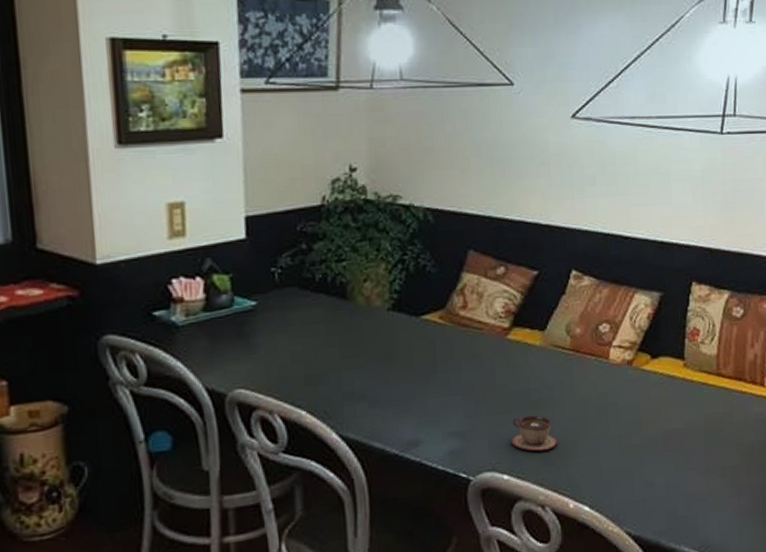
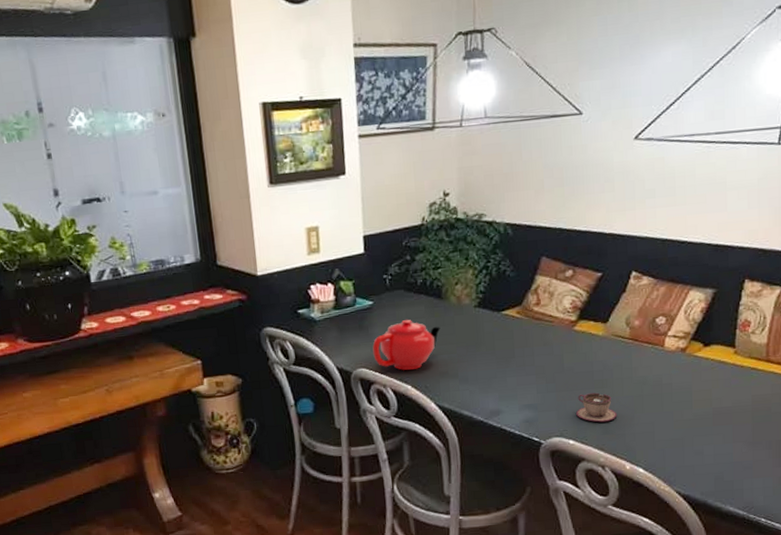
teapot: none [255,324,345,391] -> present [372,319,441,370]

